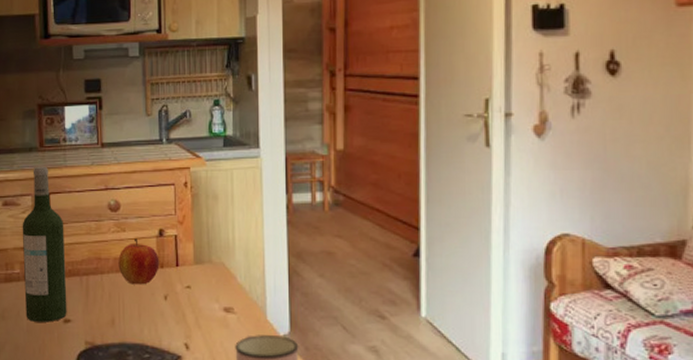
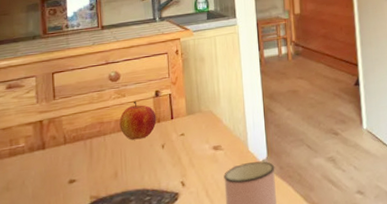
wine bottle: present [22,166,67,322] -> none [26,50,72,188]

